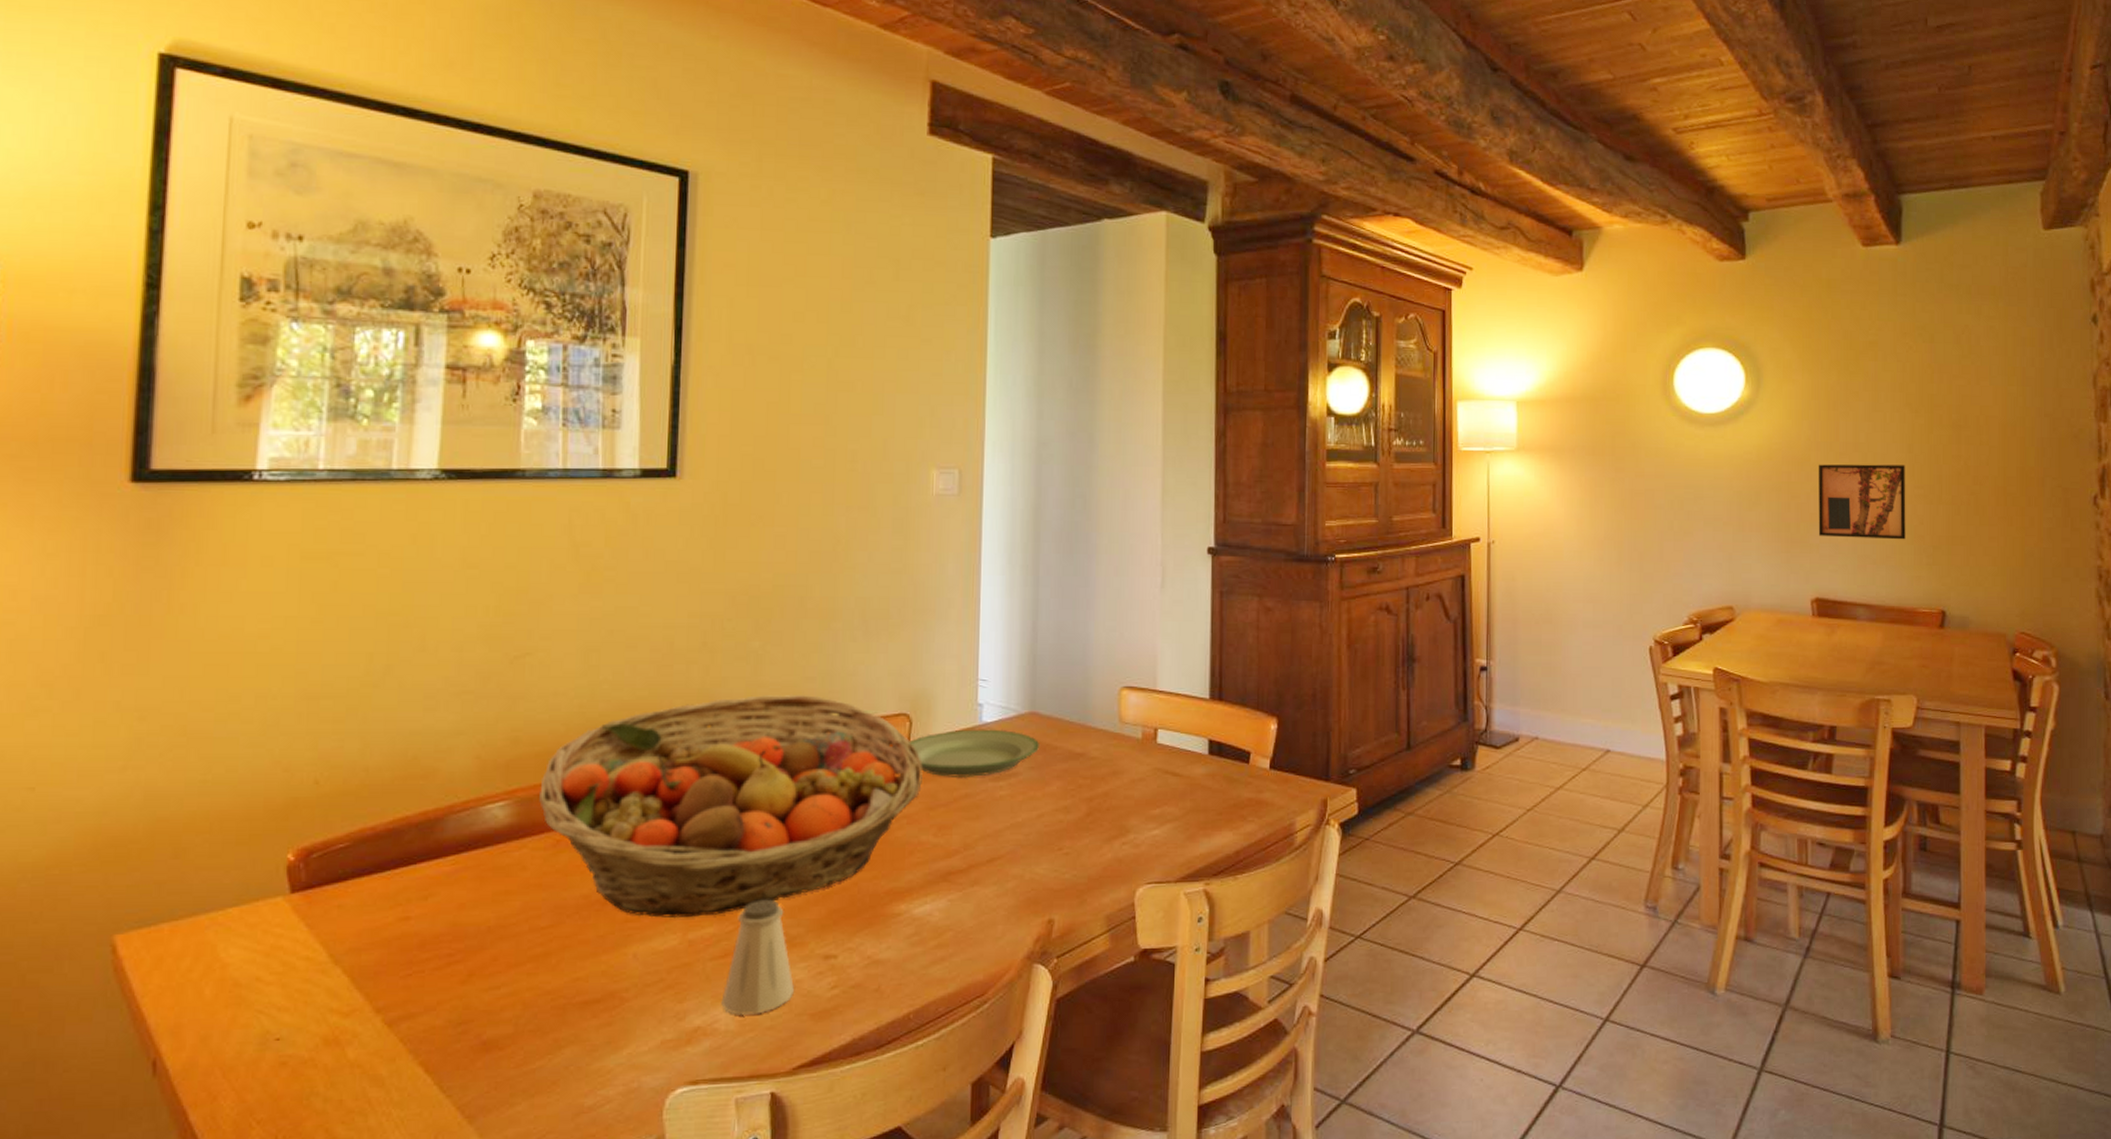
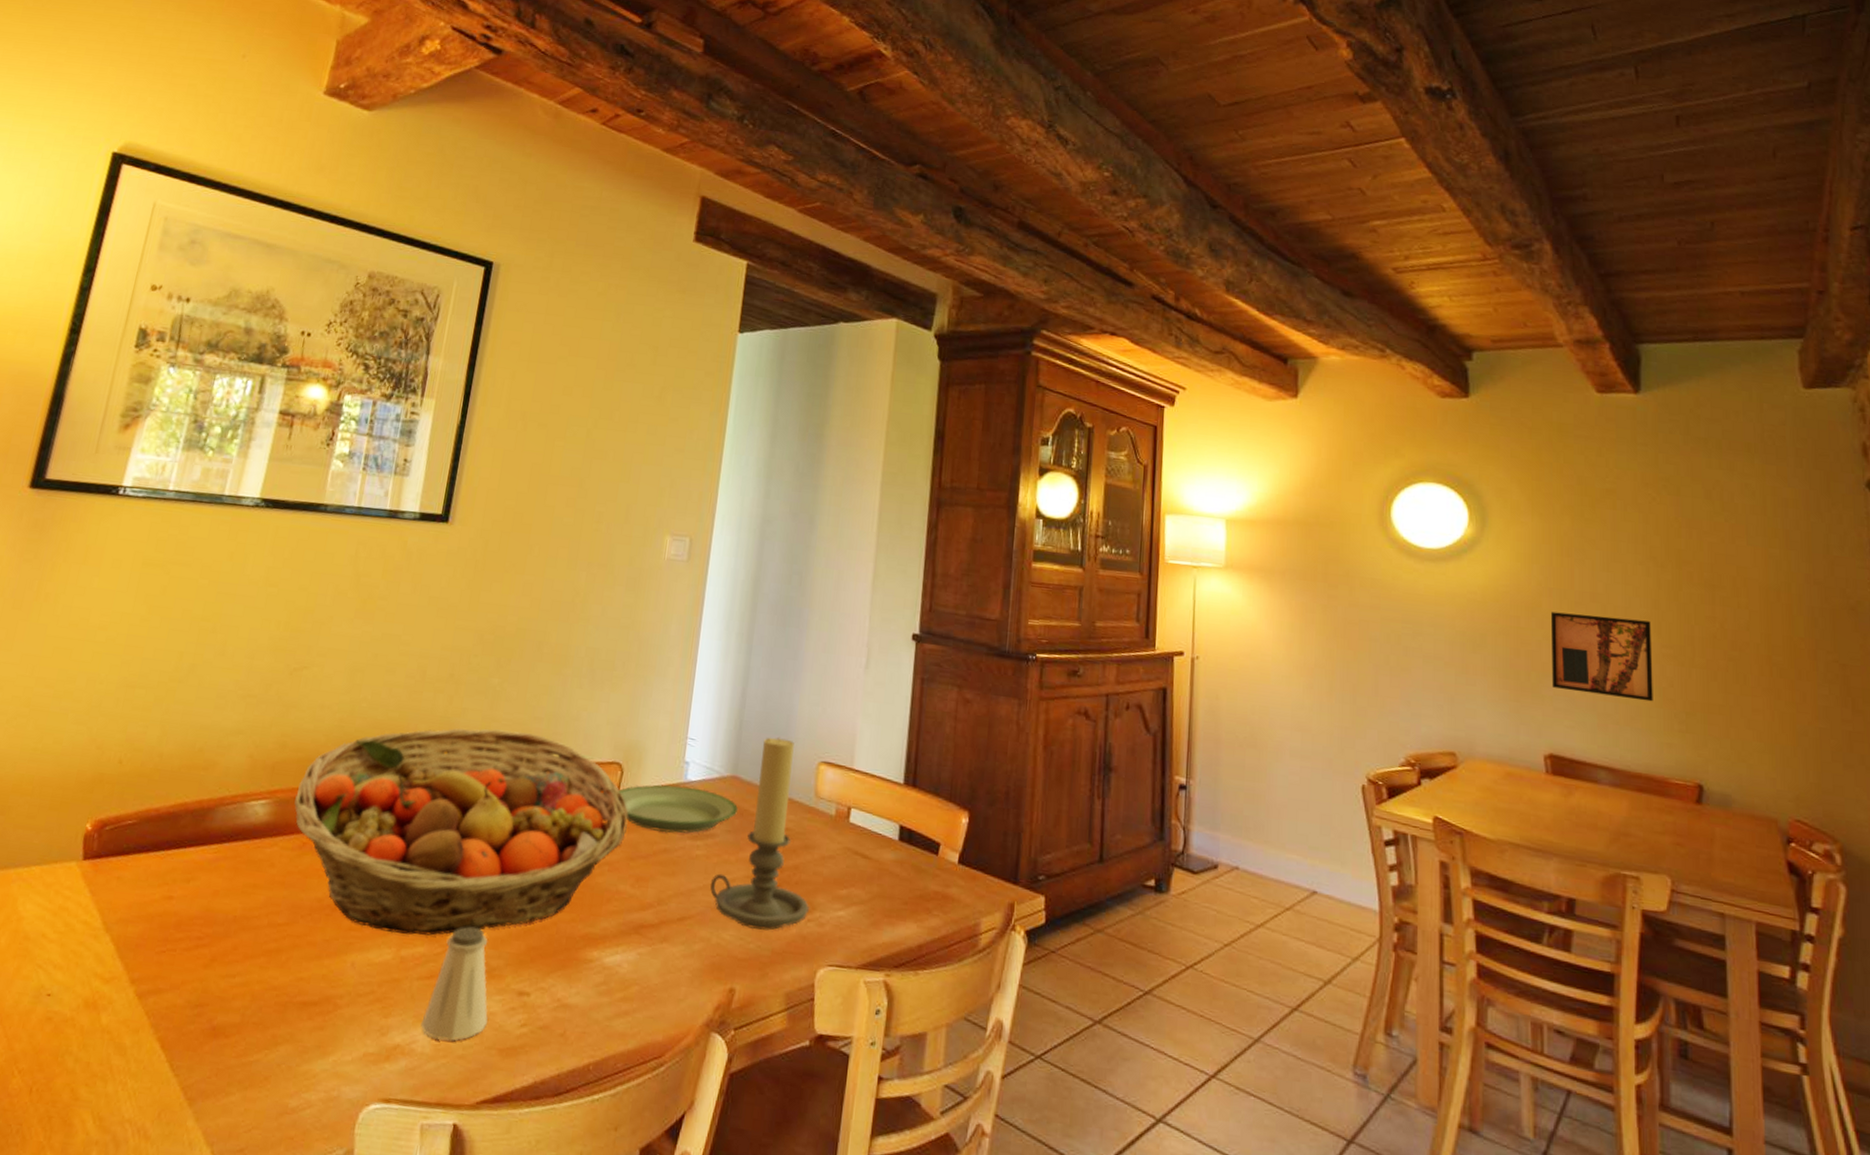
candle holder: none [1017,667,1124,859] -> present [710,736,810,931]

